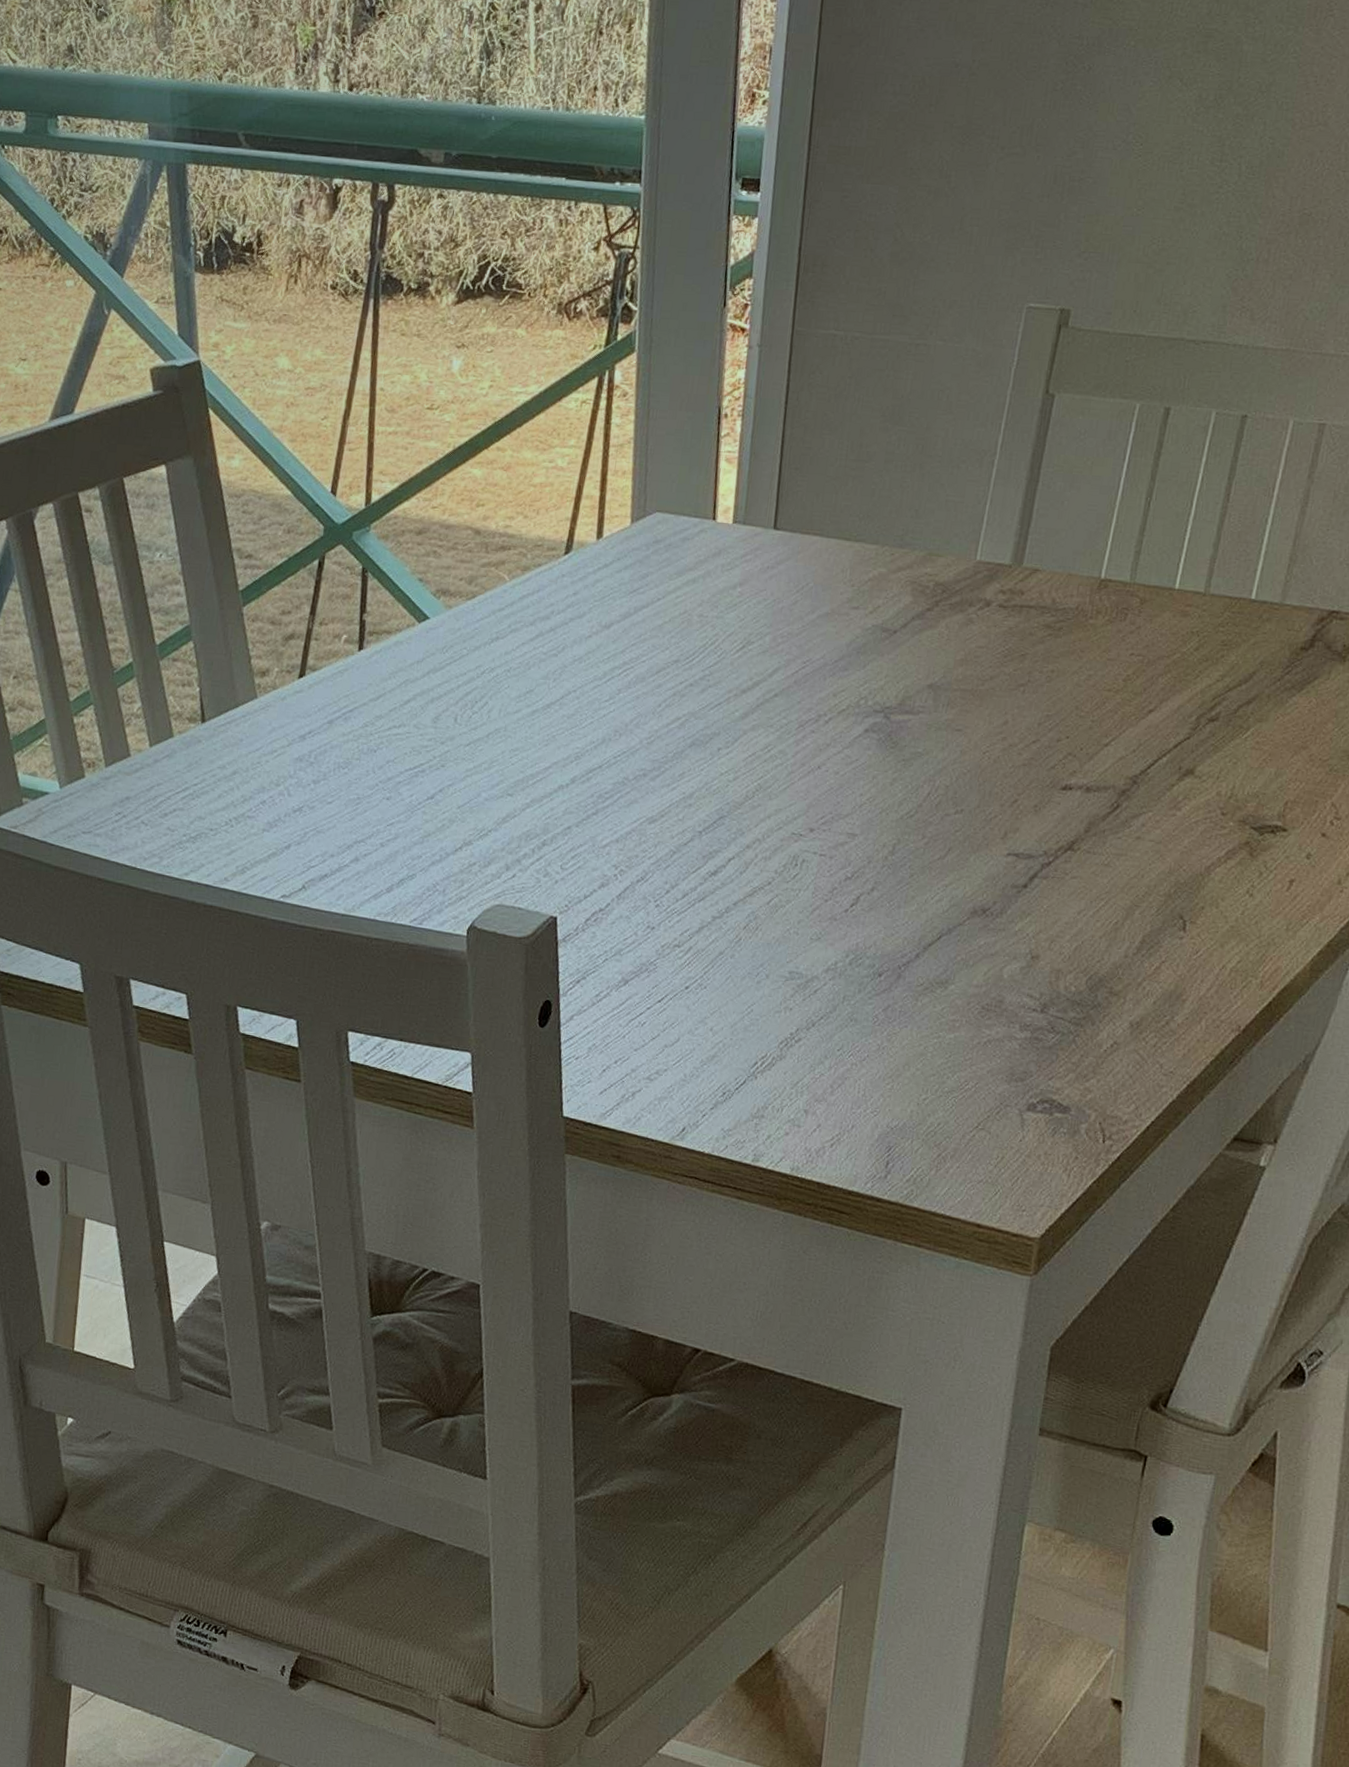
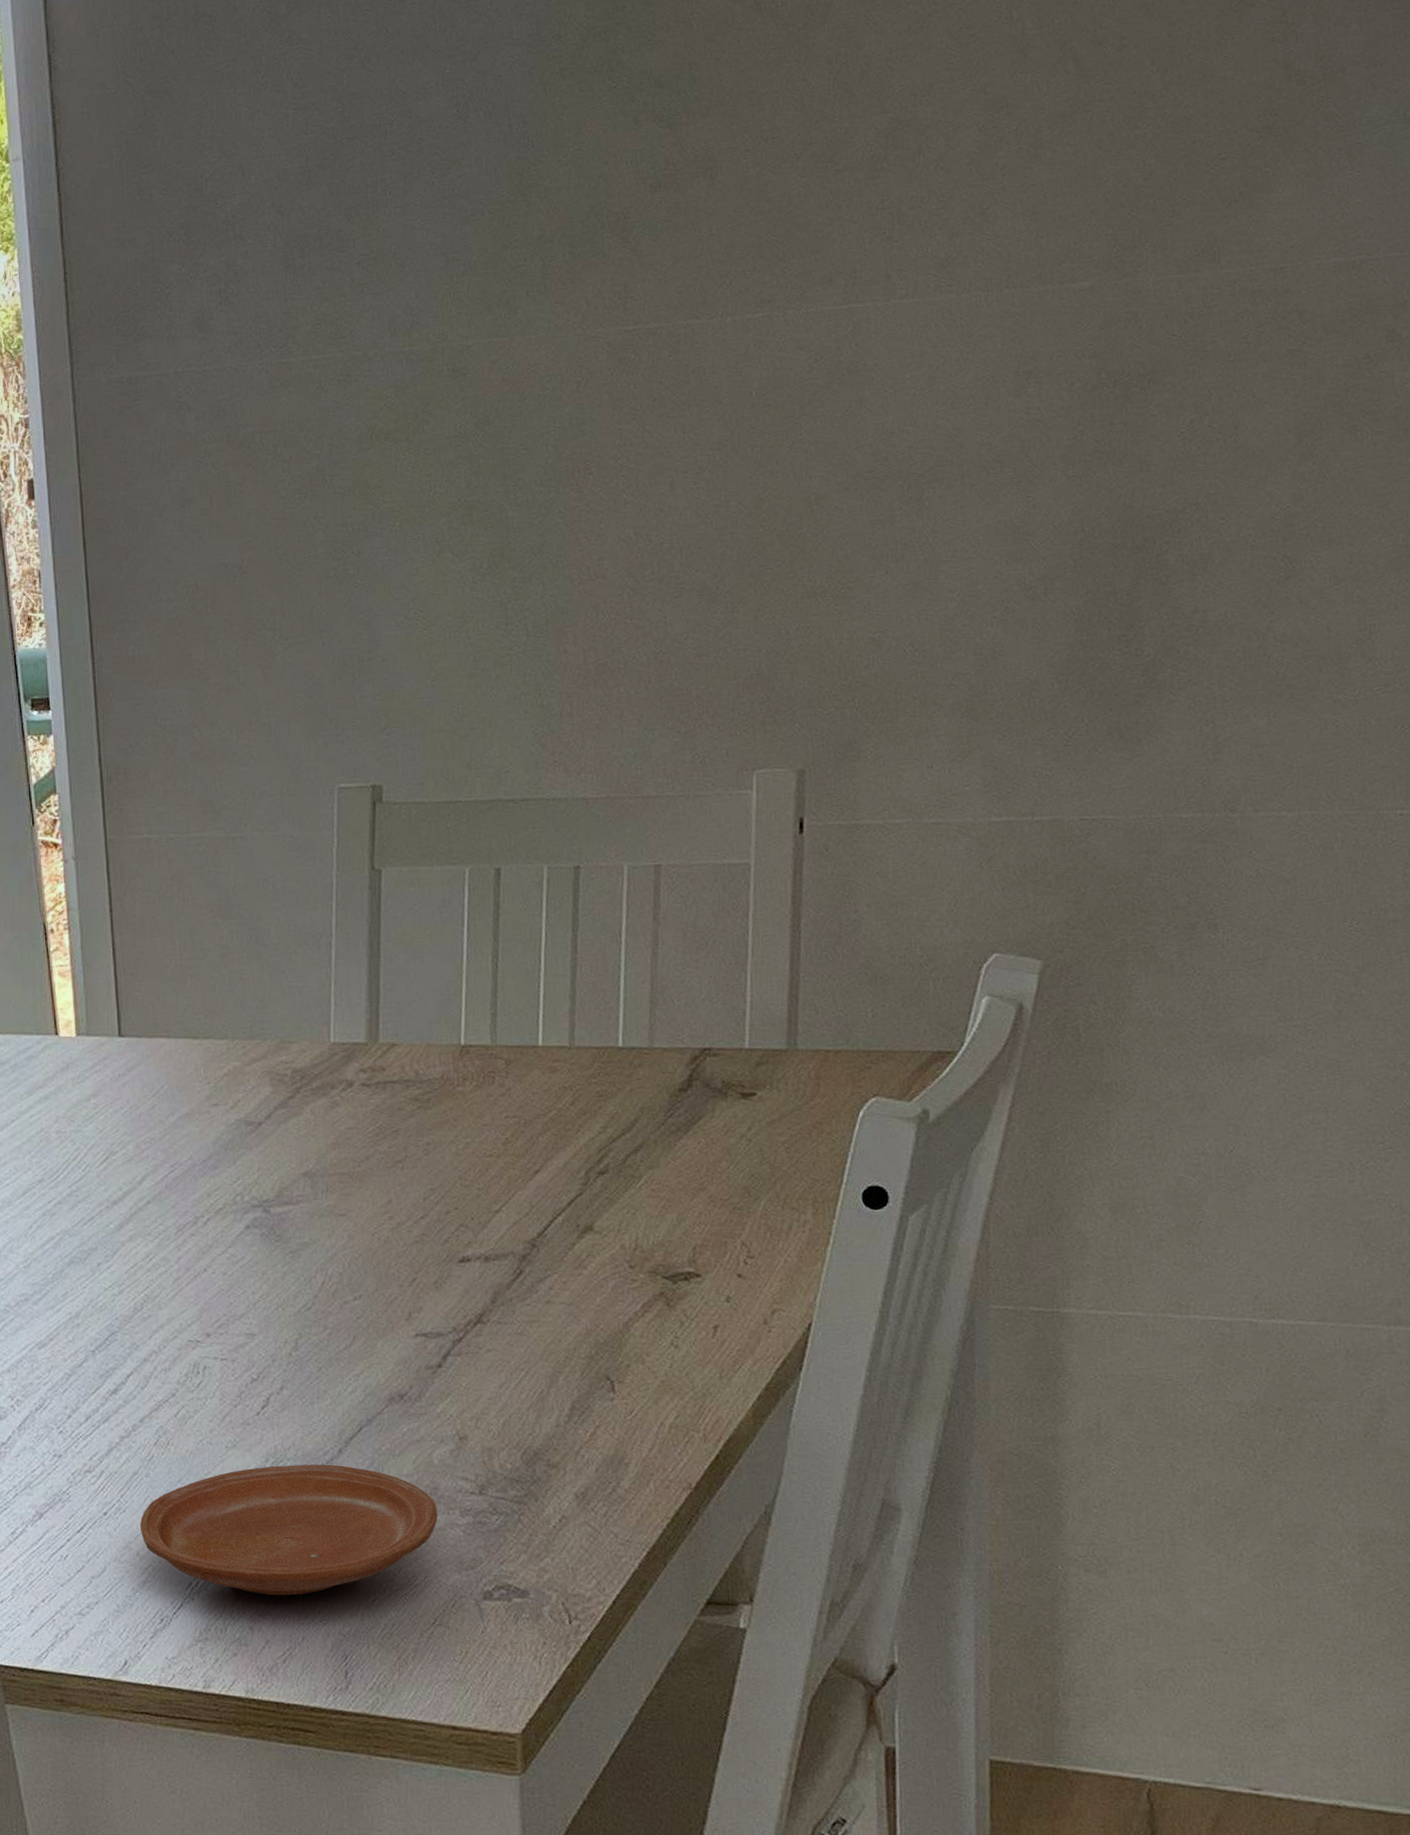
plate: none [717,961,999,1086] -> present [139,1464,438,1596]

